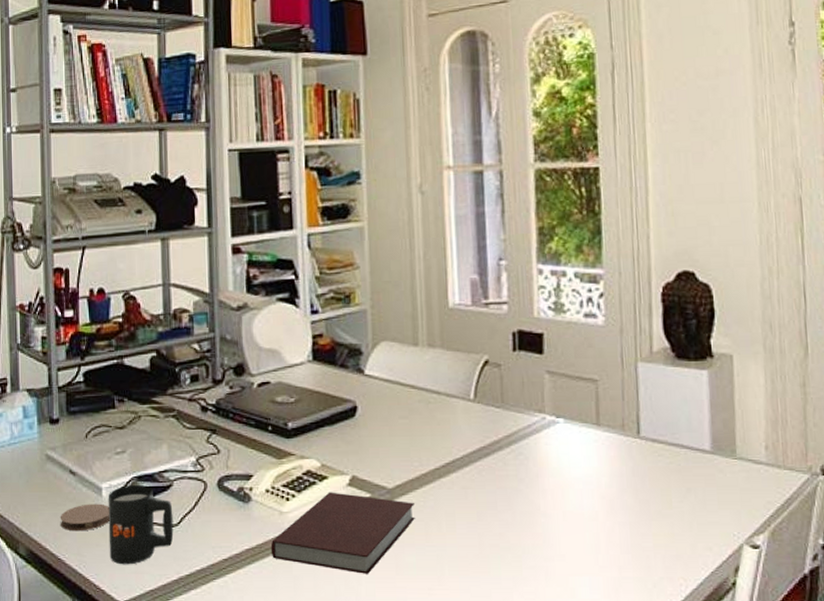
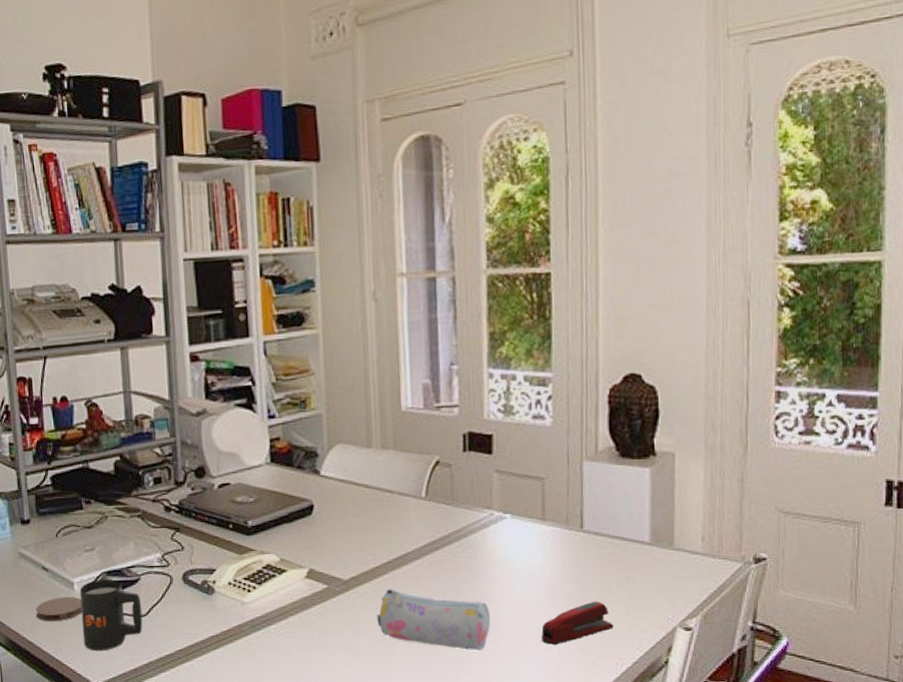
notebook: present [270,492,415,574] -> none [234,583,369,657]
pencil case: none [423,498,544,568] -> present [377,588,490,650]
stapler: none [599,514,677,563] -> present [541,601,614,645]

